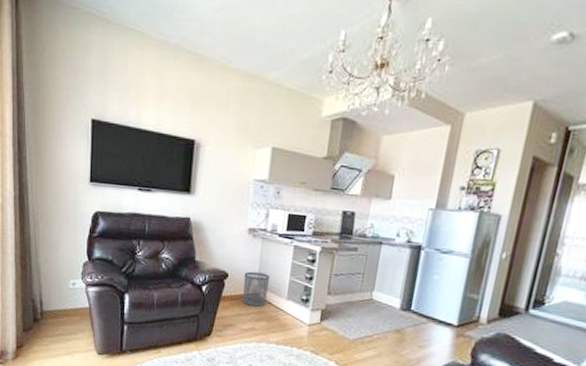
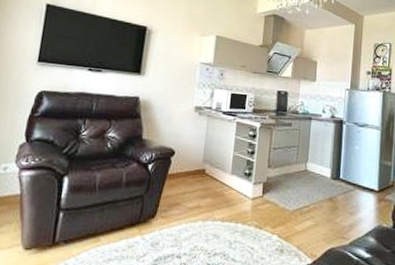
waste bin: present [243,271,269,307] -> none [189,148,215,183]

